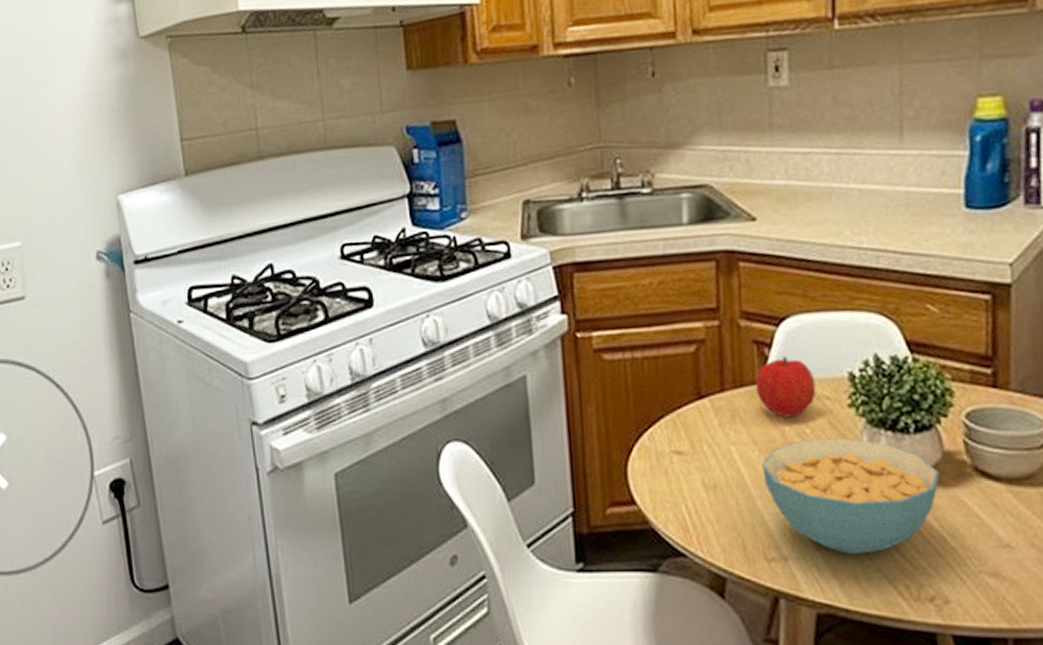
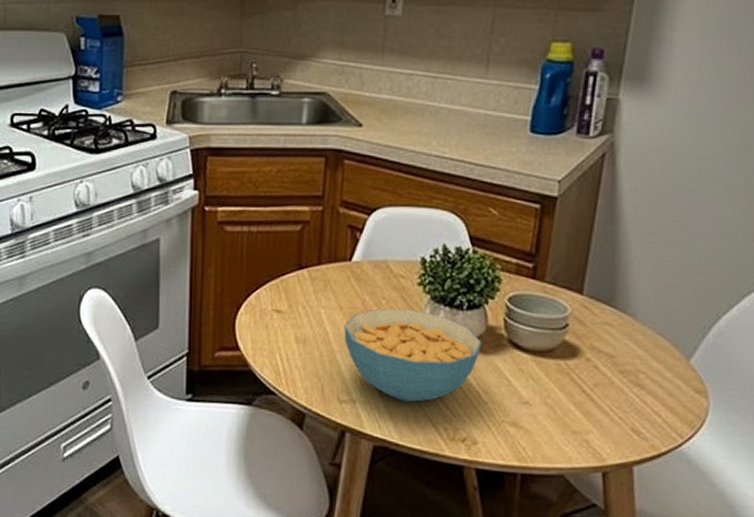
fruit: present [755,356,816,418] -> none [346,240,394,290]

